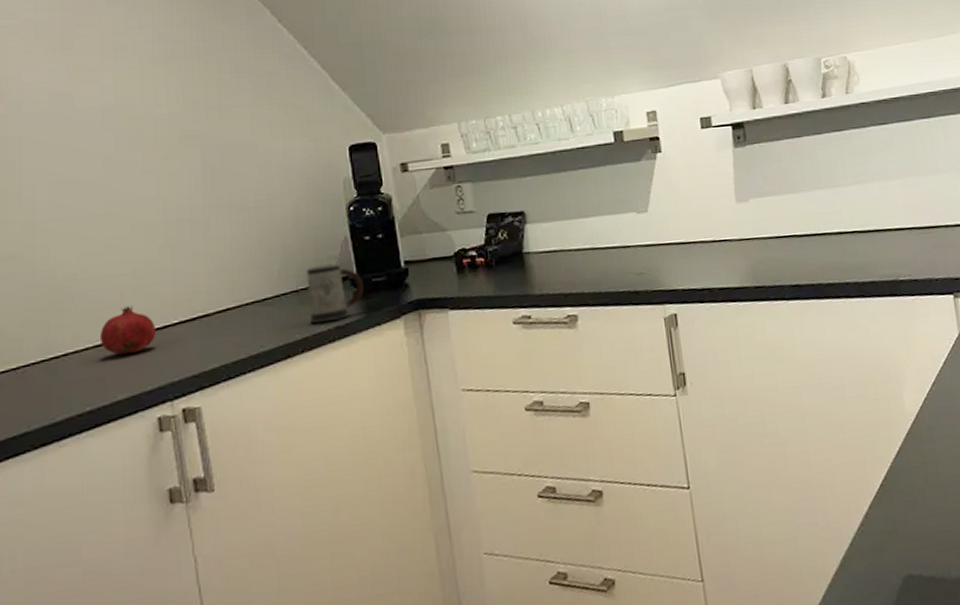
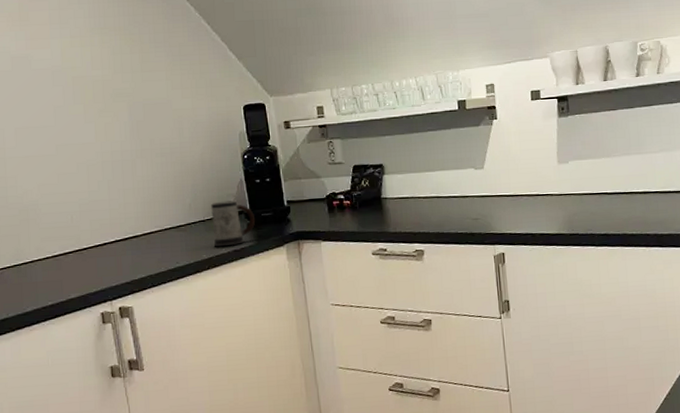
fruit: present [99,305,157,355] -> none [56,226,99,263]

